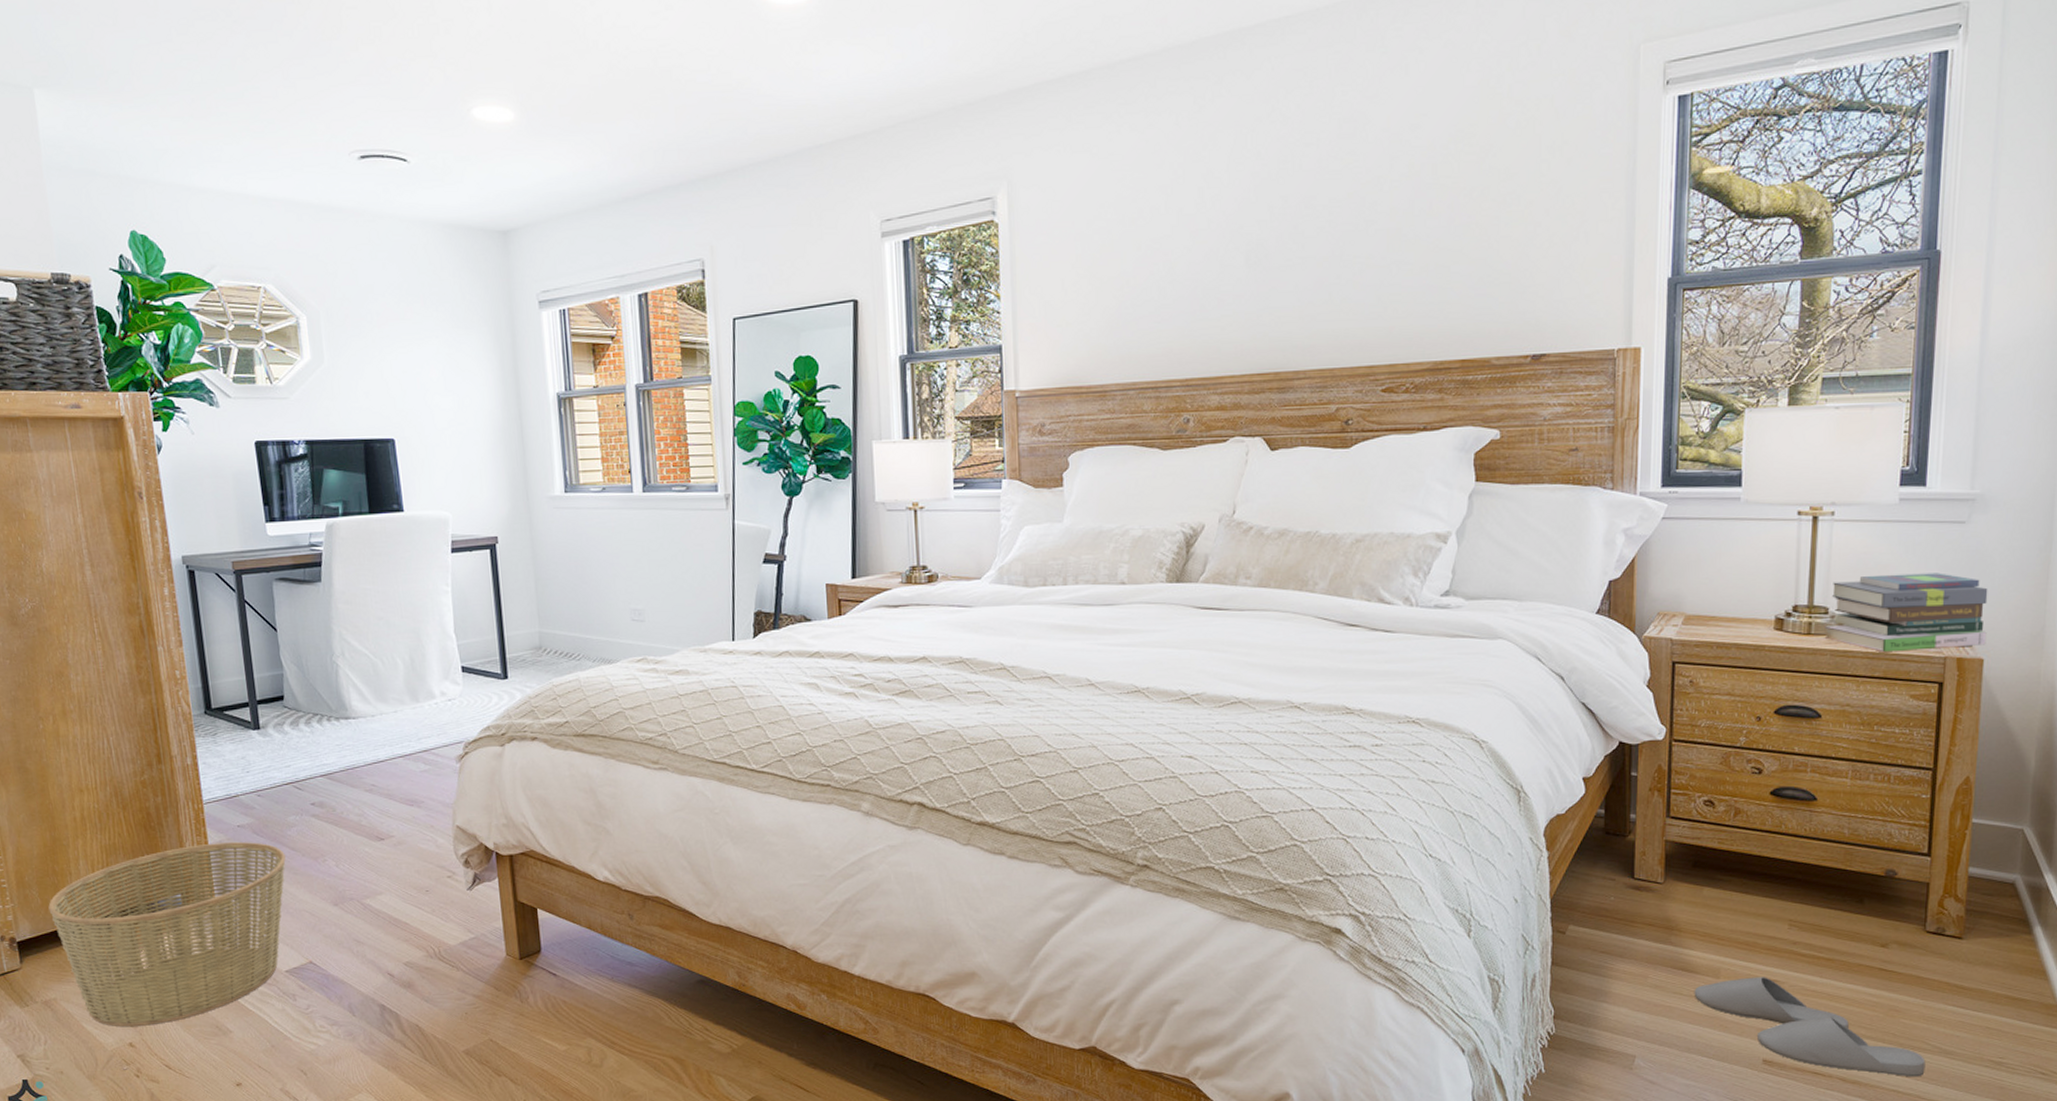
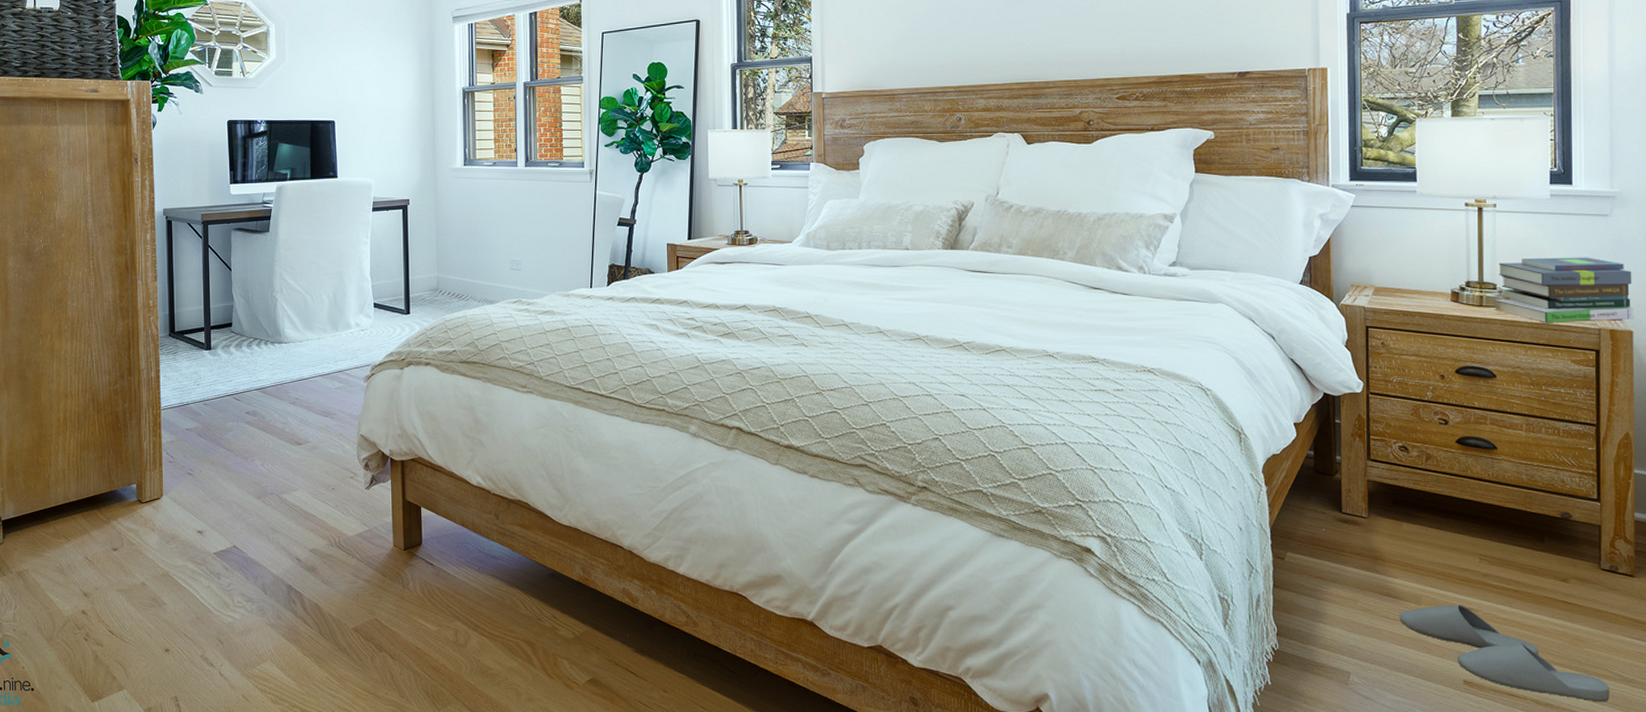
basket: present [48,842,286,1027] -> none [30,443,222,597]

